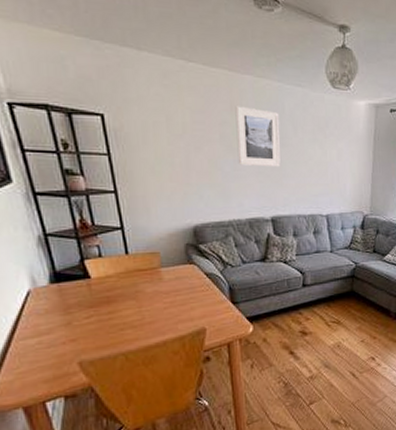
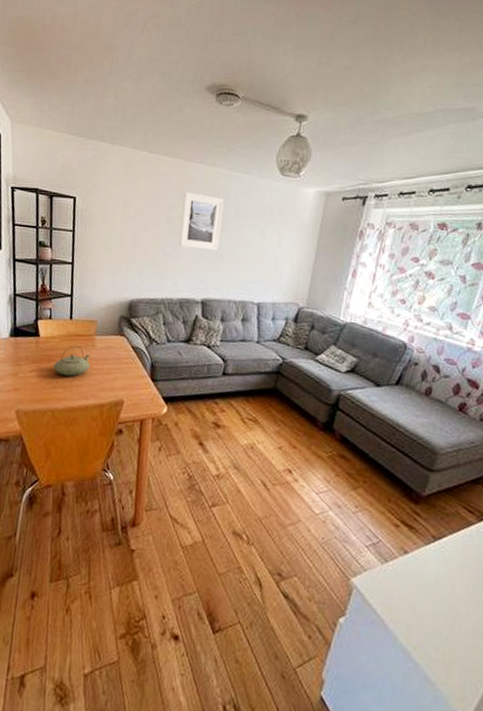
teapot: none [115,281,162,316] -> present [53,345,91,377]

